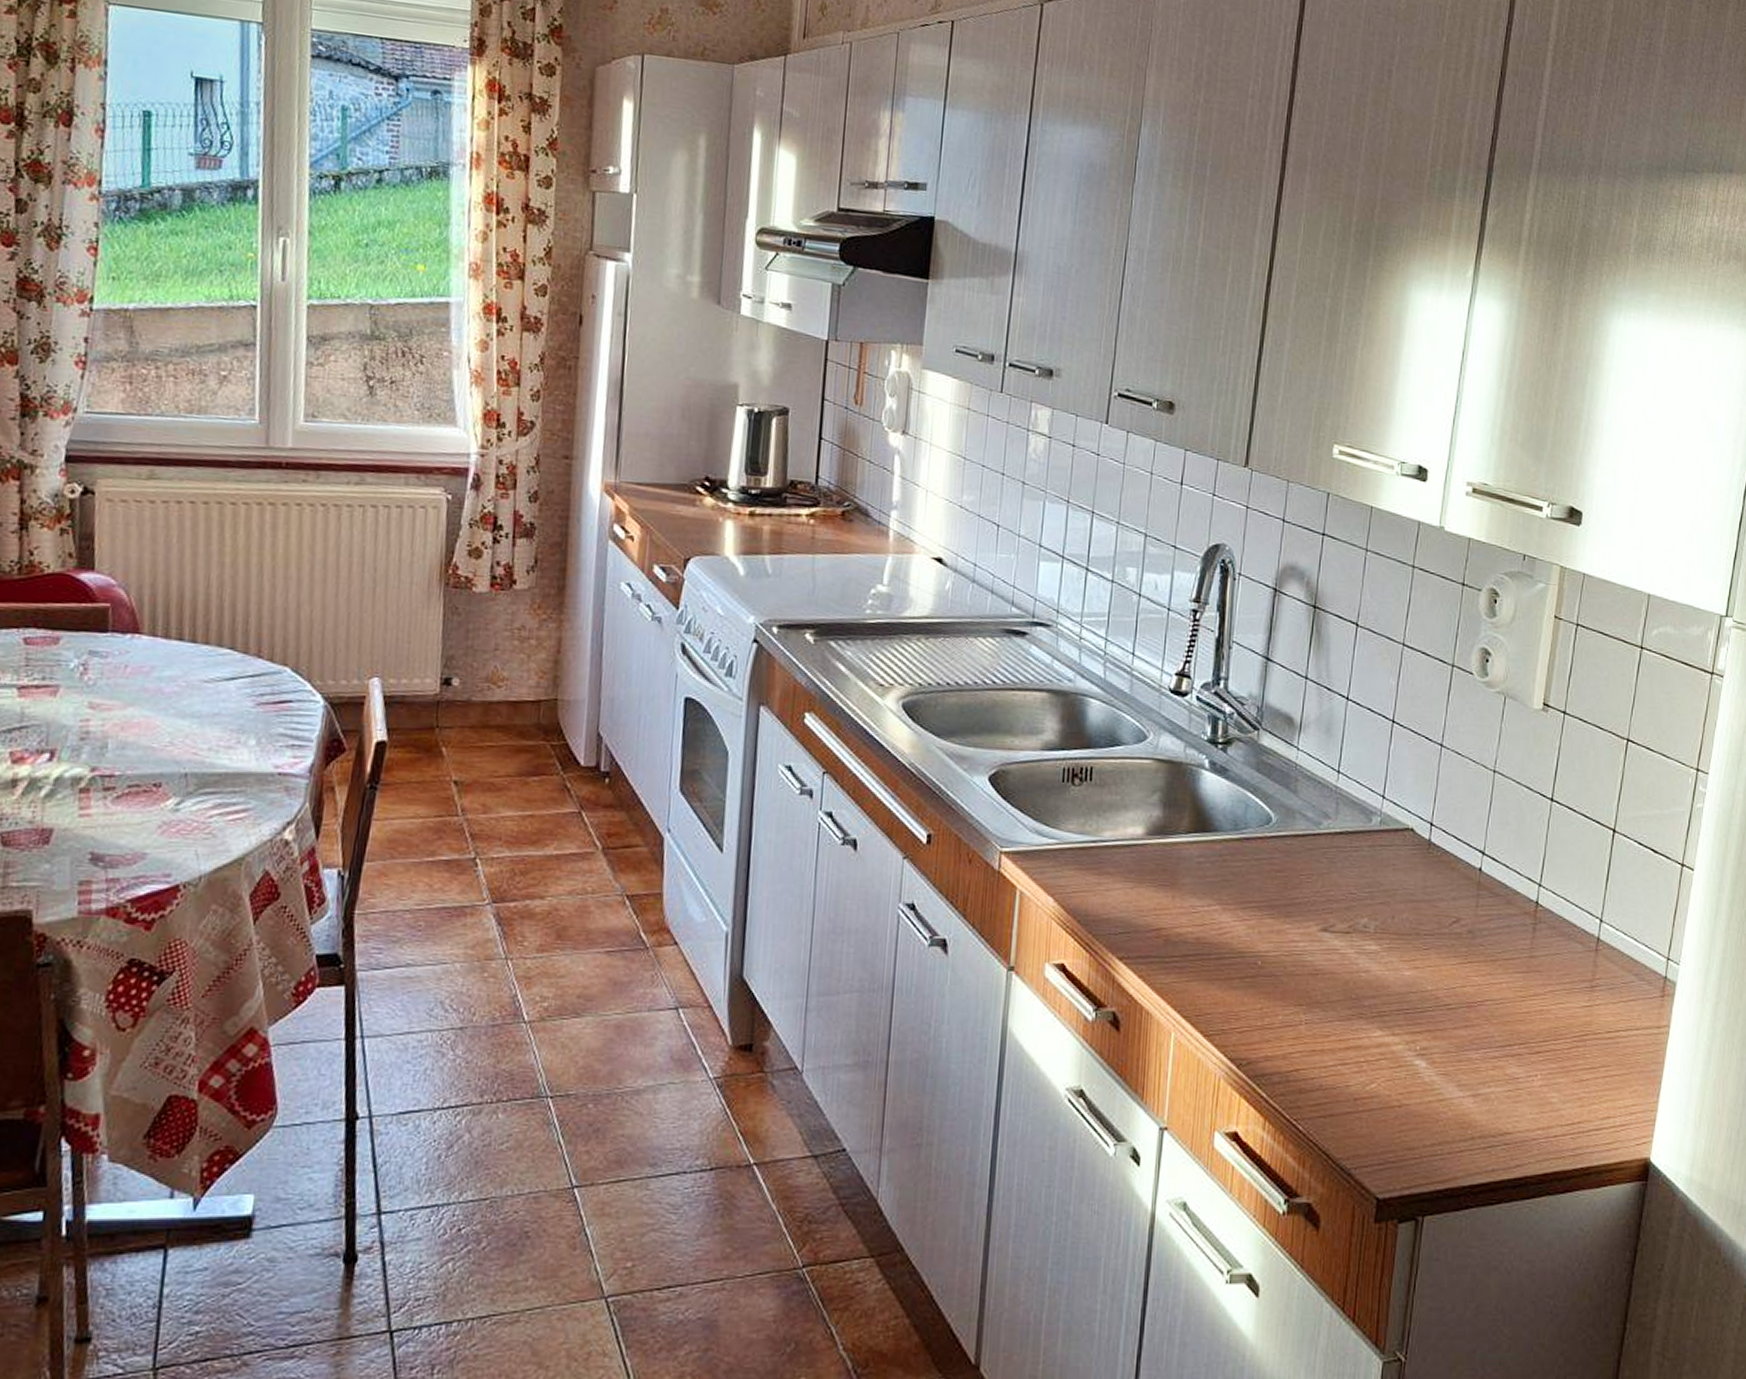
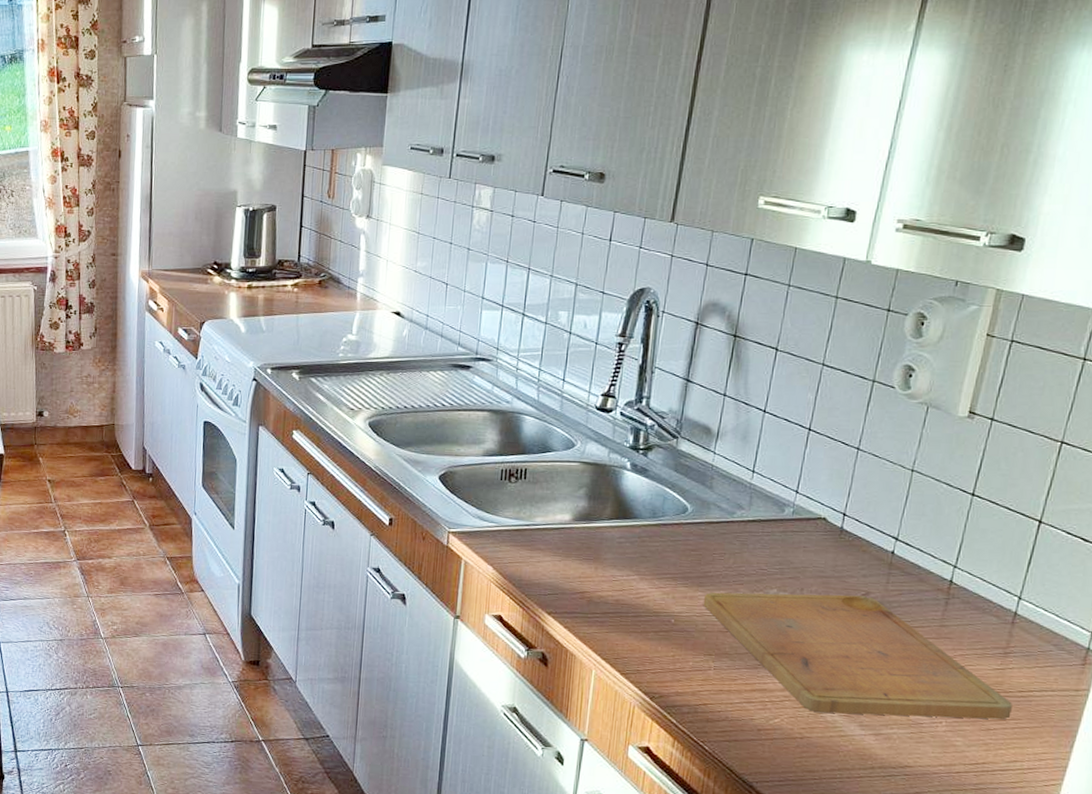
cutting board: none [1291,922,1602,1073] -> present [703,592,1012,720]

